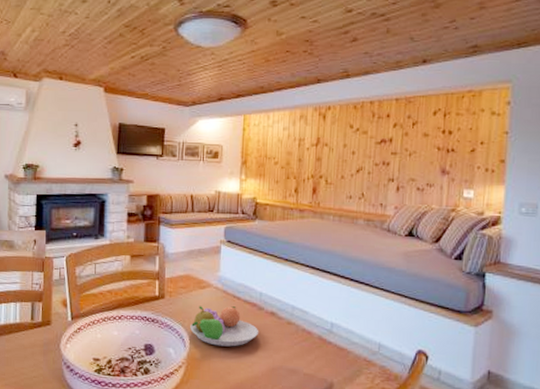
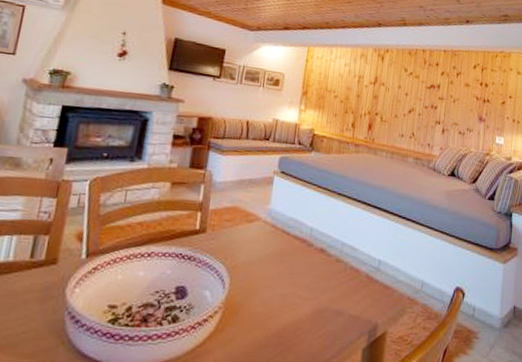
fruit bowl: present [190,306,259,347] -> none [232,241,307,288]

